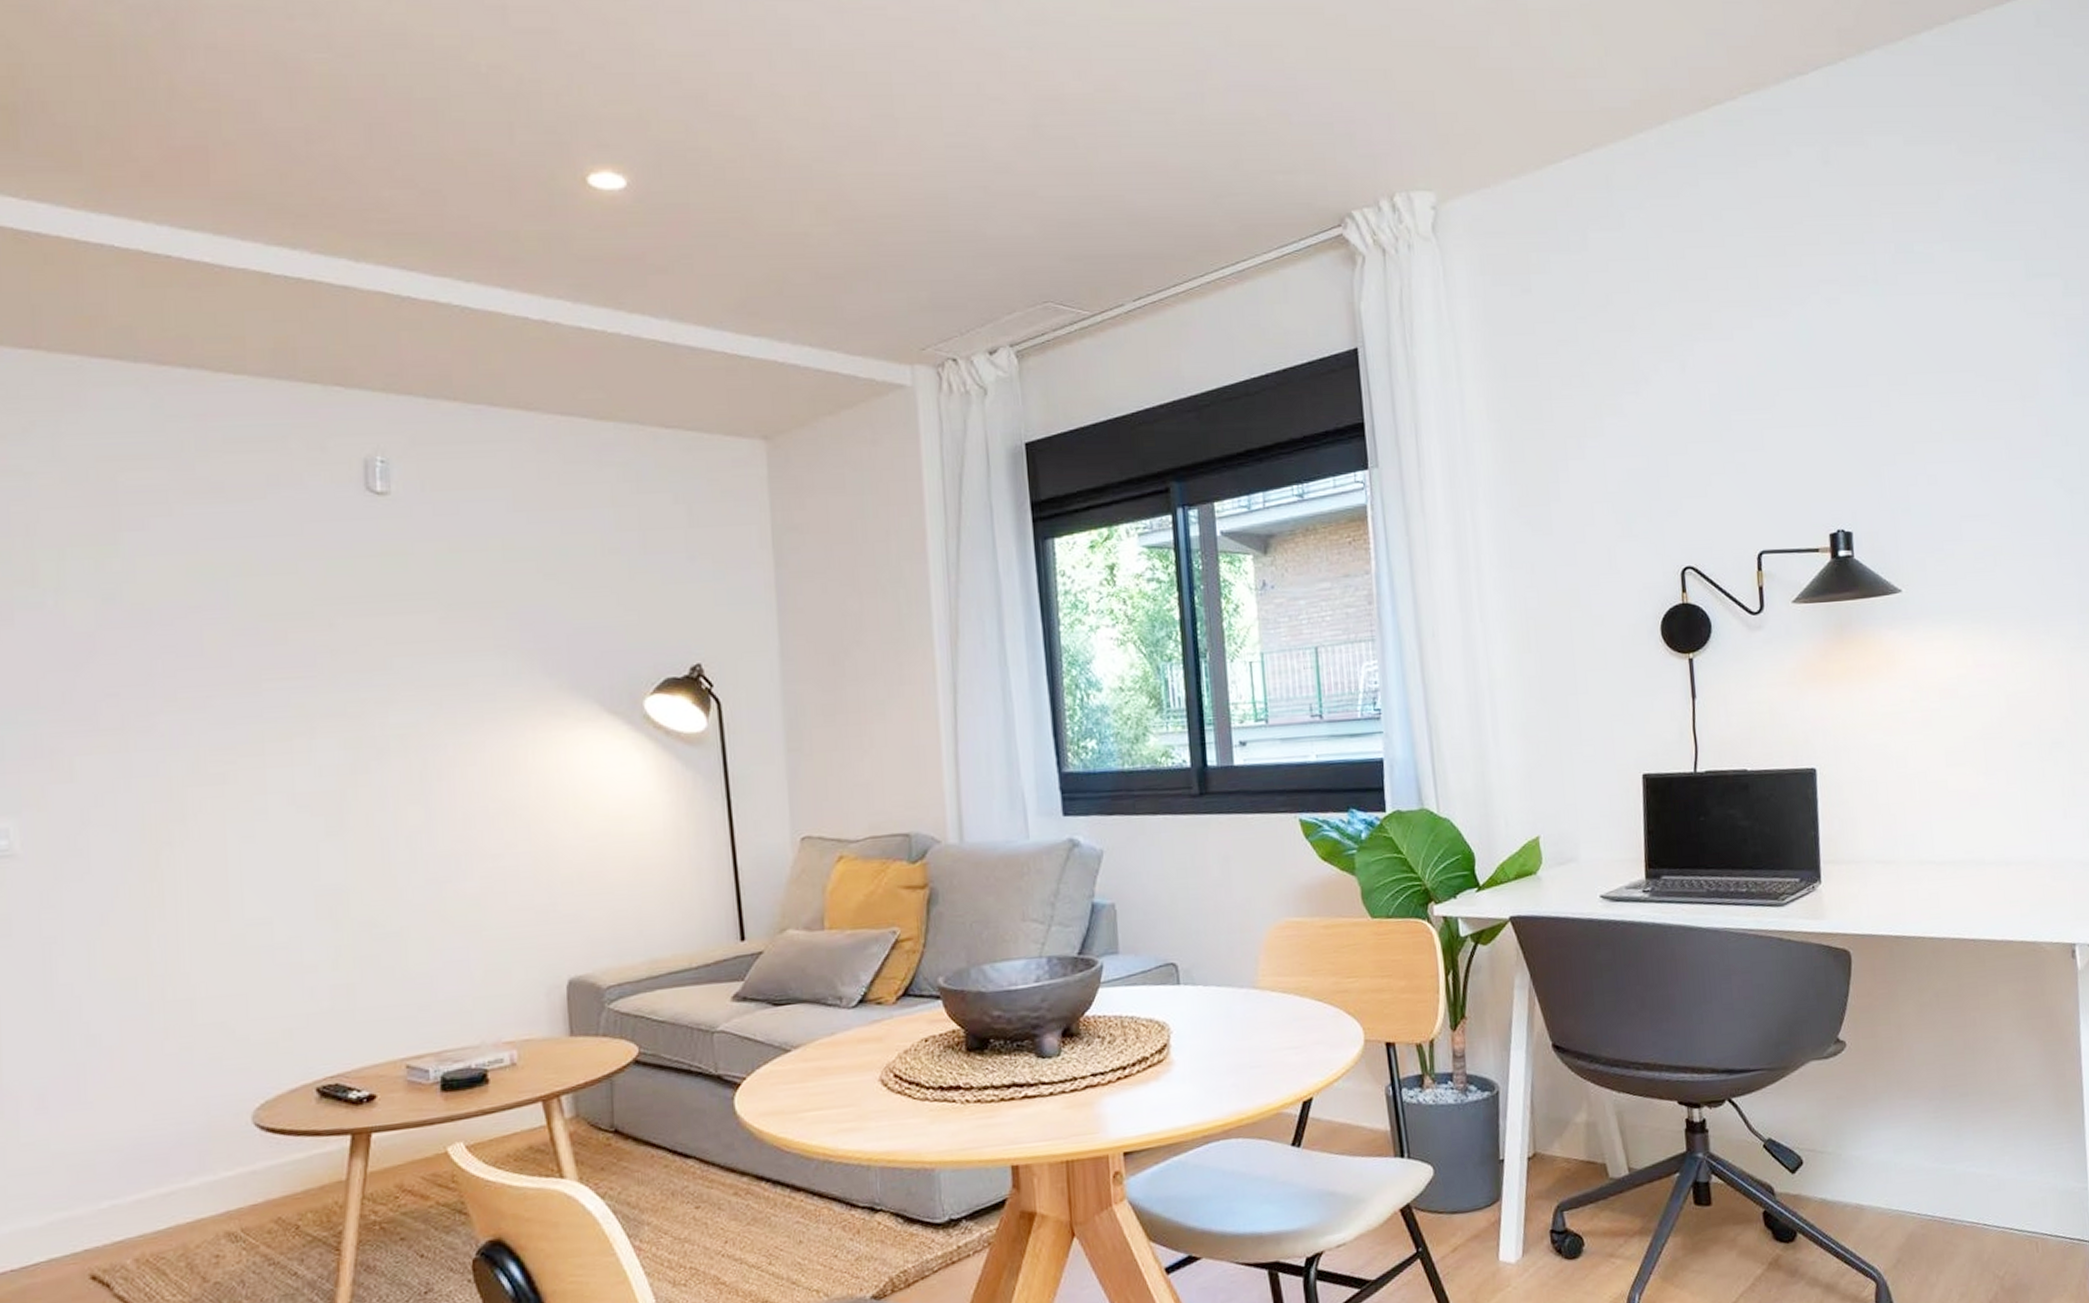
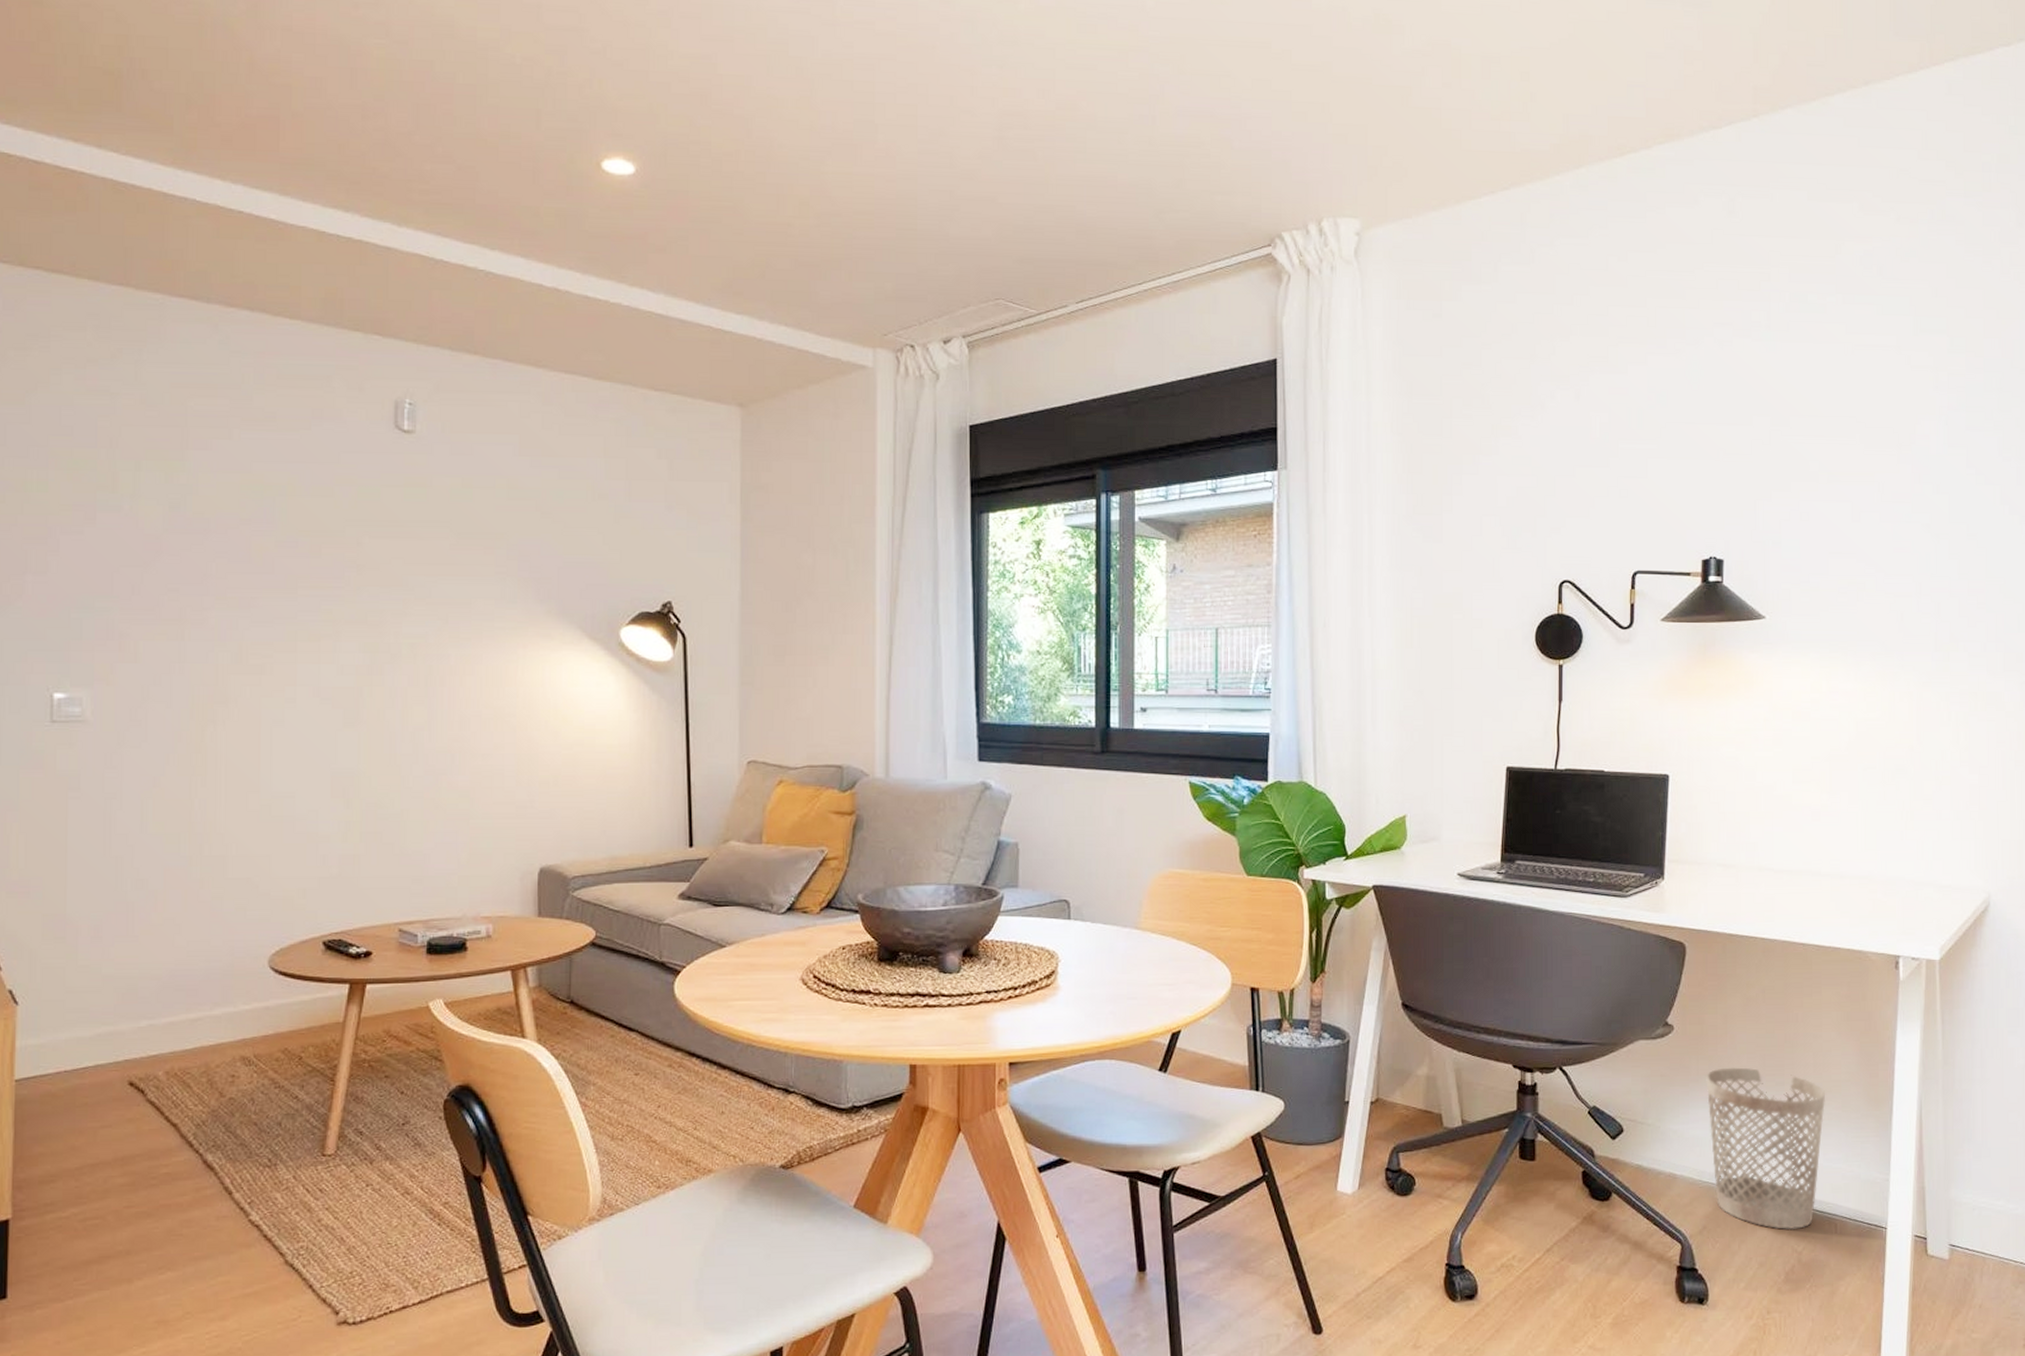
wastebasket: none [1885,1080,2014,1255] -> present [1706,1067,1825,1230]

